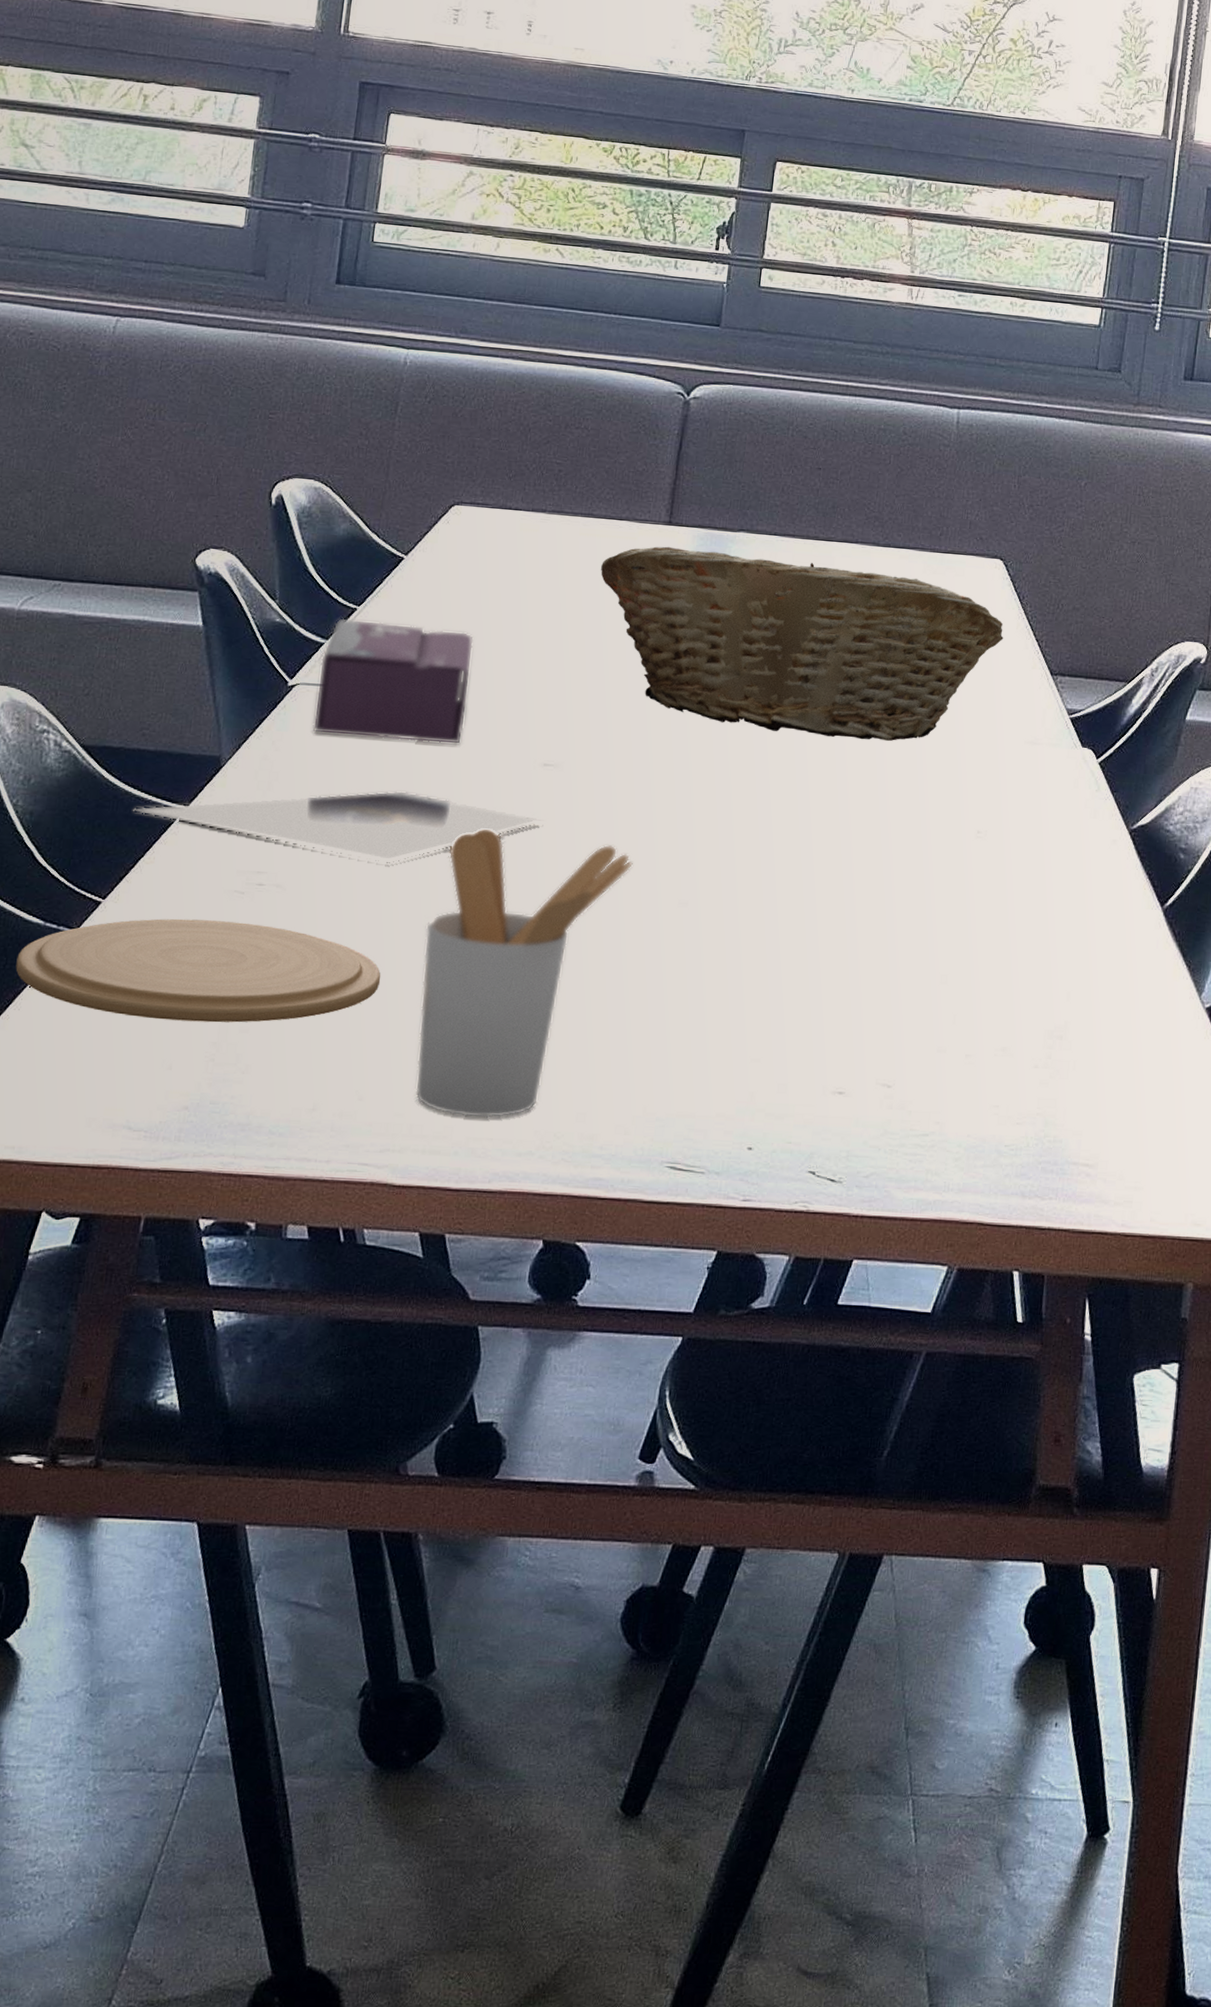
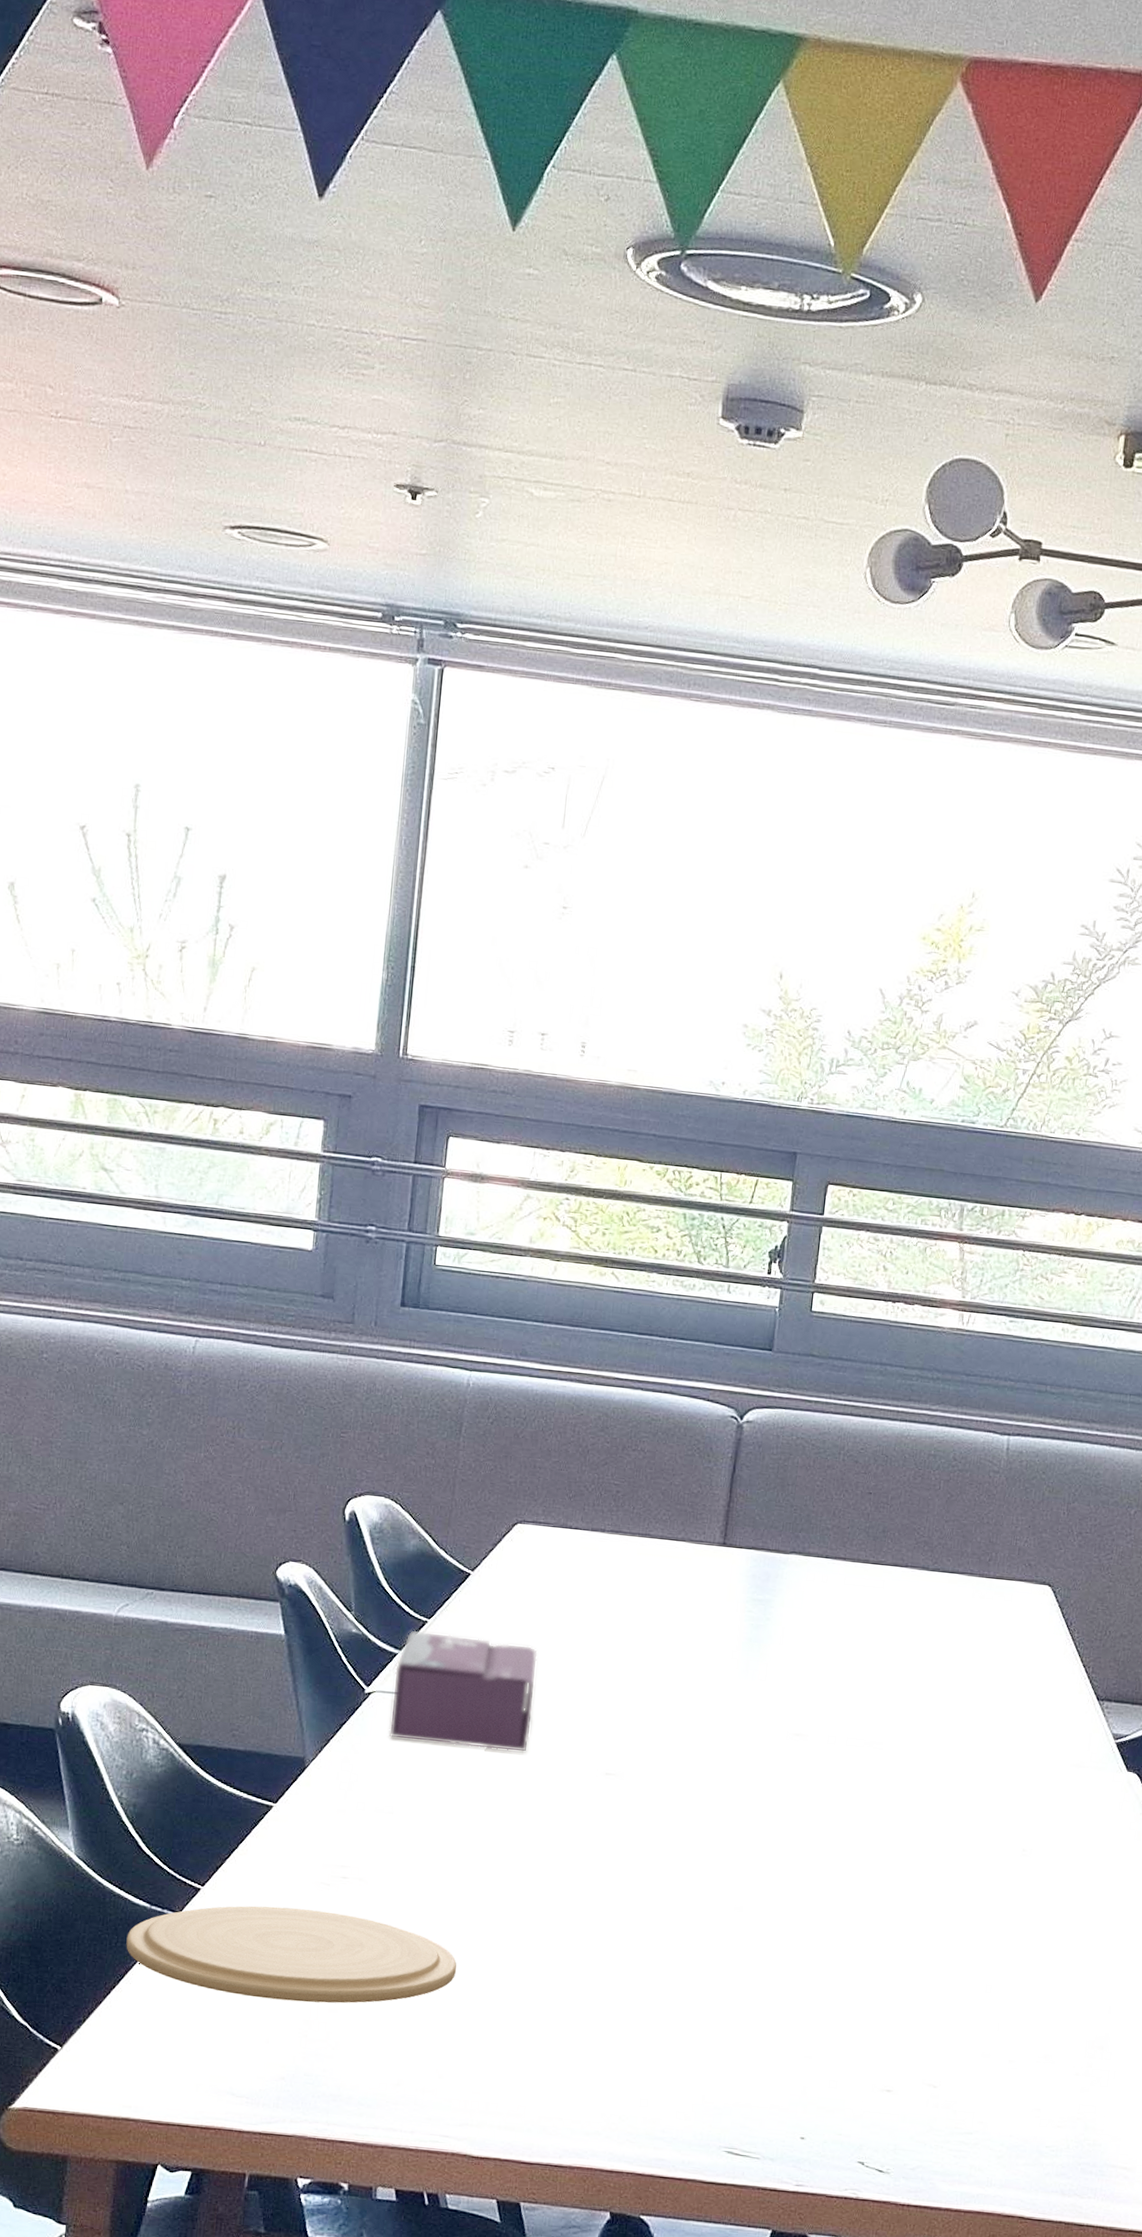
plate: present [133,790,545,864] -> none [226,1794,608,1862]
utensil holder: present [415,827,633,1119] -> none [490,1831,691,2100]
fruit basket: present [601,546,1004,741] -> none [658,1567,1051,1760]

